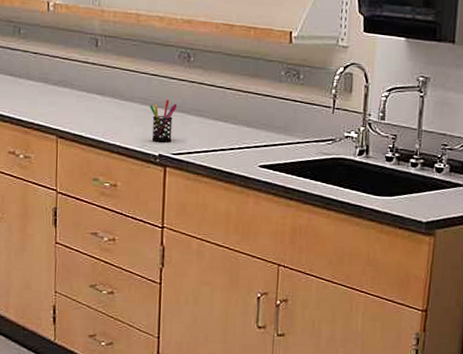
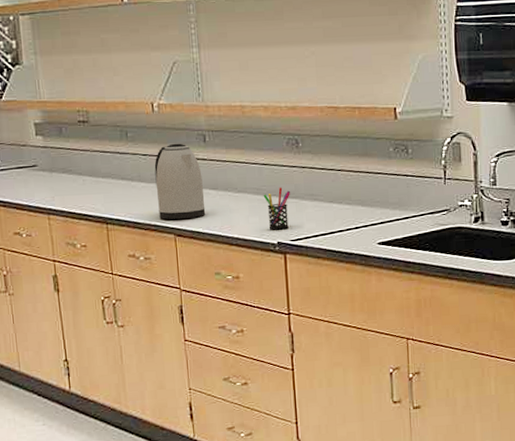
kettle: none [43,44,90,122] -> present [154,143,206,220]

